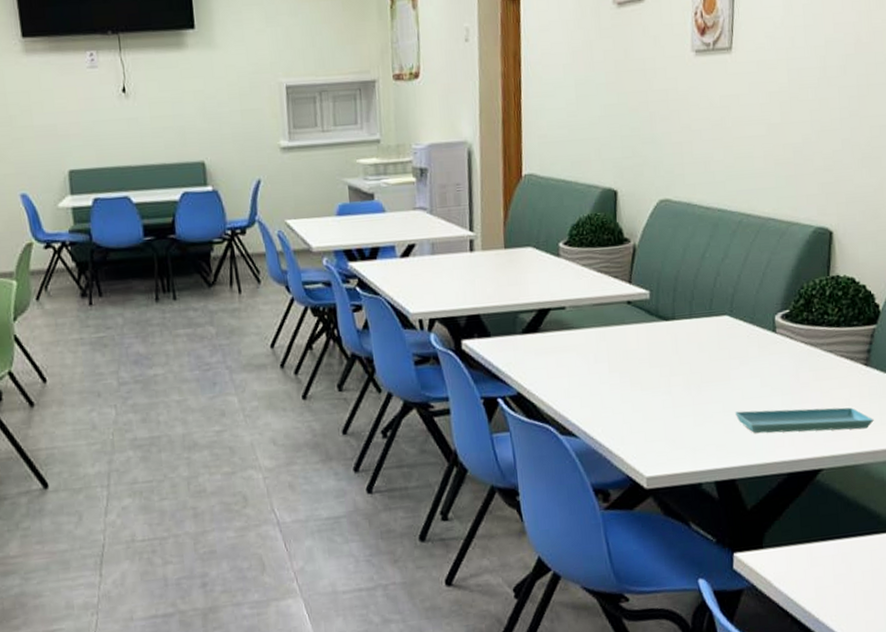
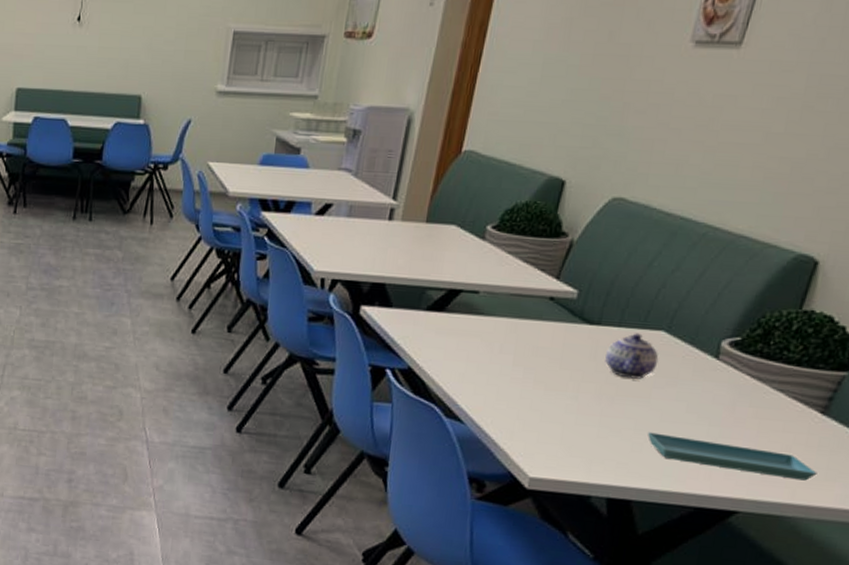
teapot: none [685,321,729,366] -> present [605,333,659,380]

